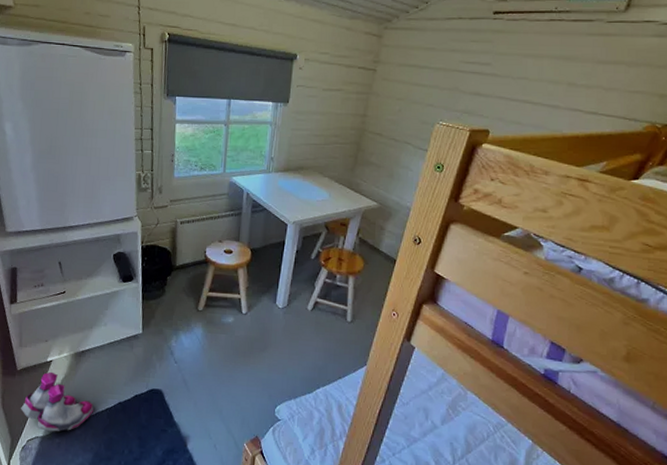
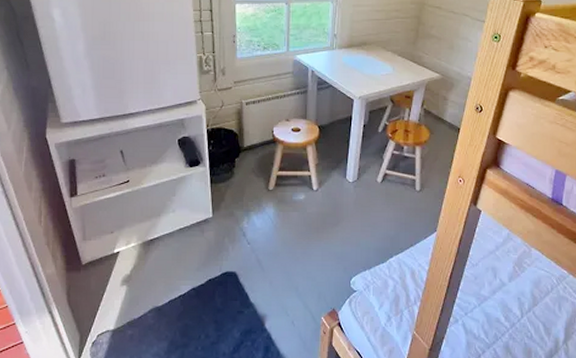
boots: present [21,371,94,432] -> none [89,263,166,324]

